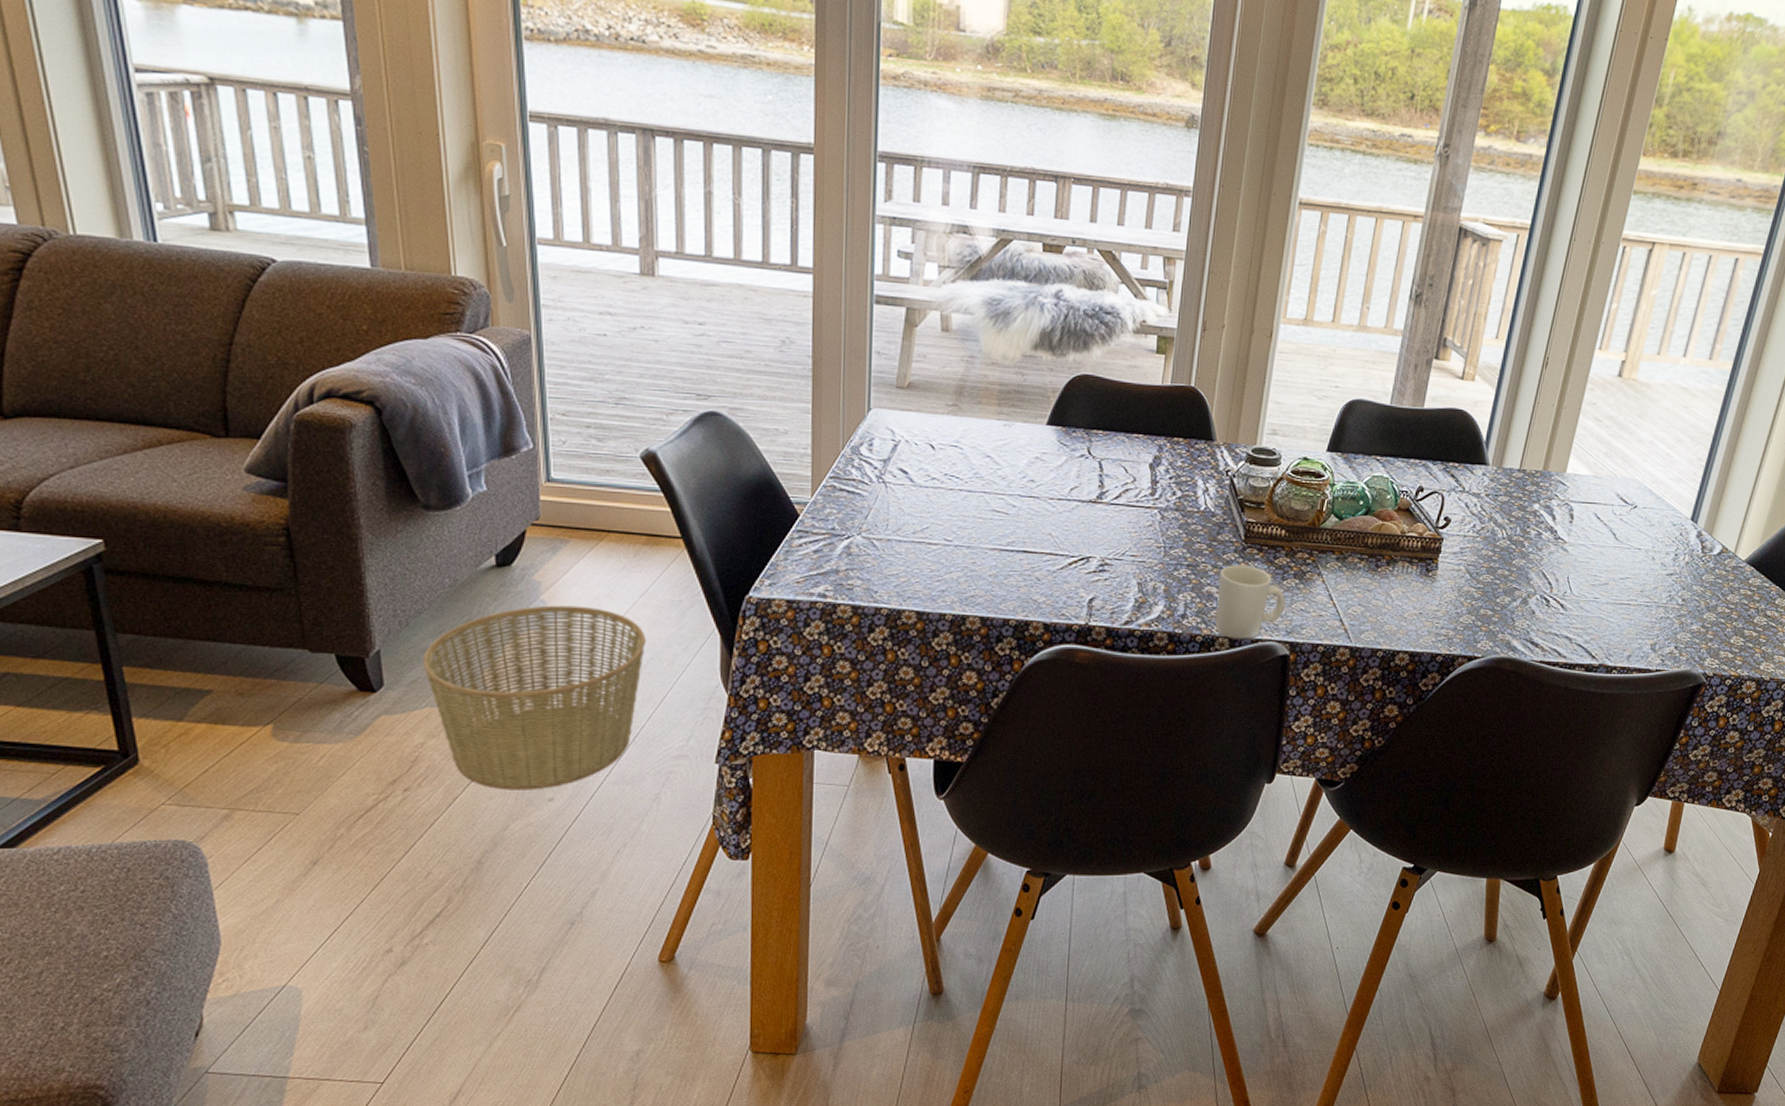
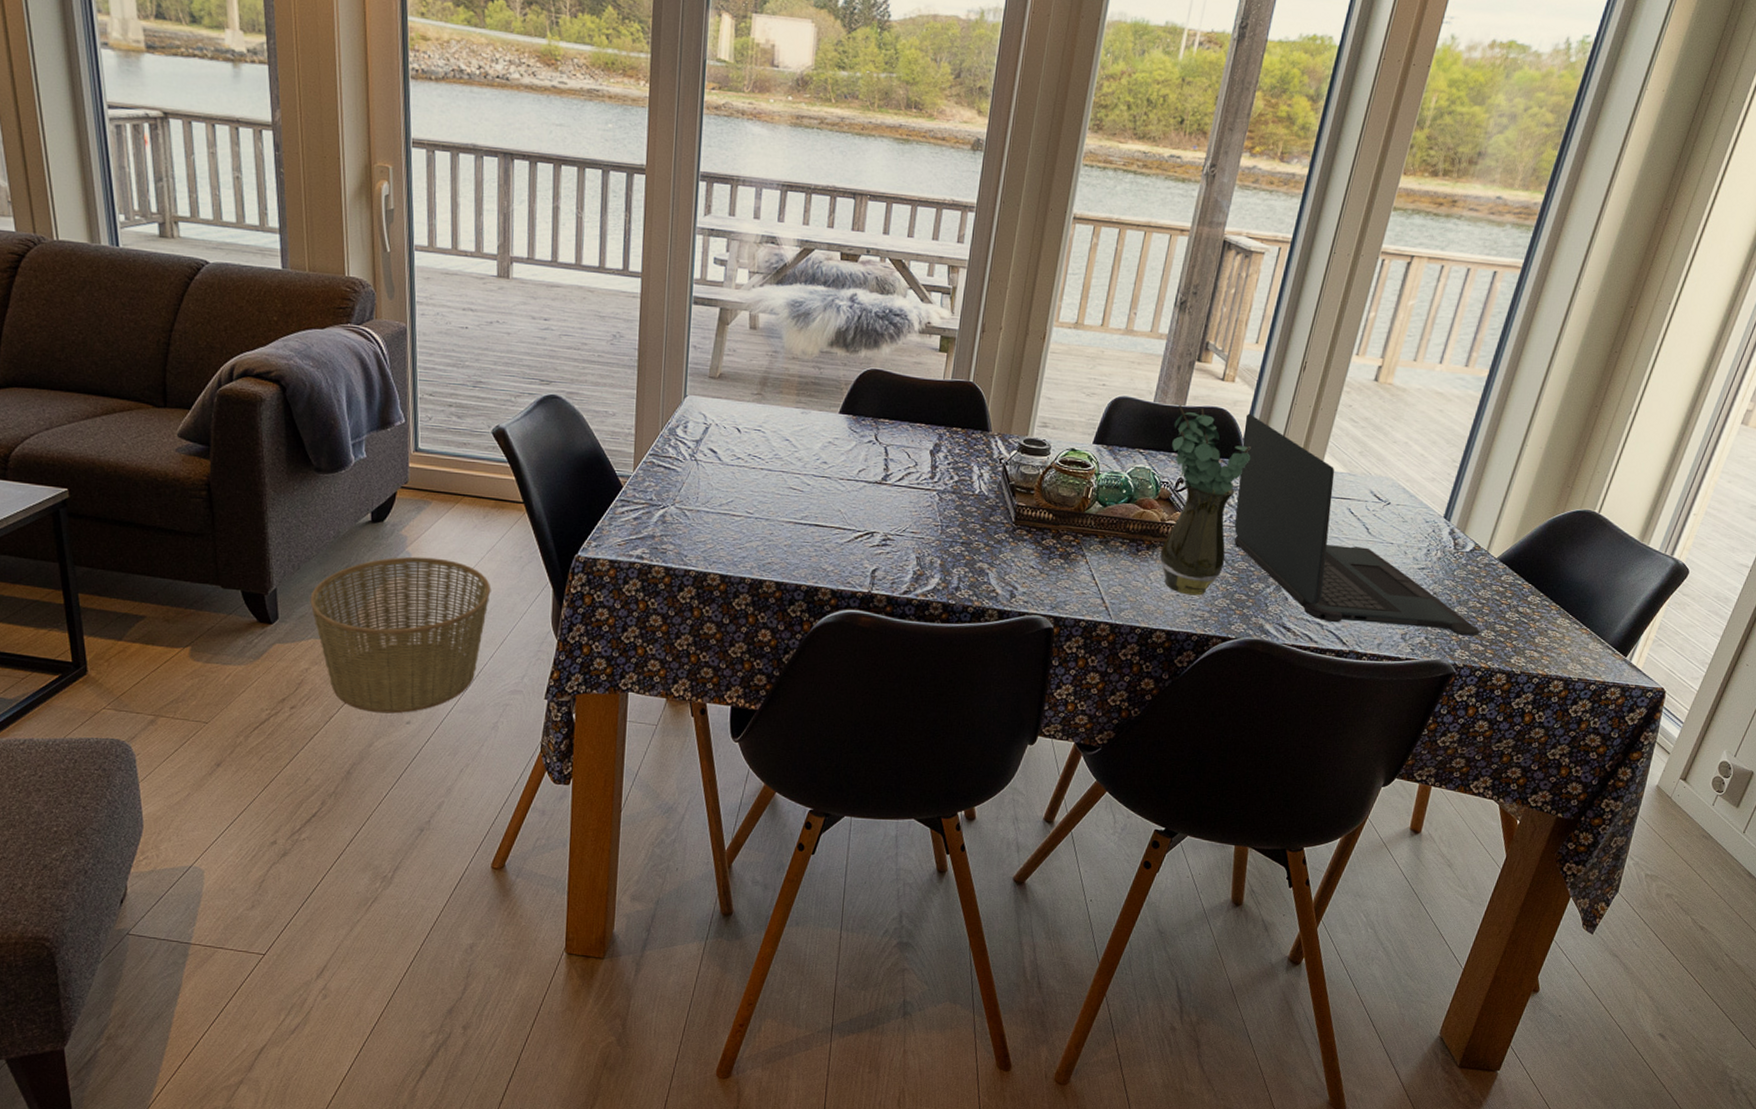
mug: present [1216,565,1286,641] -> none [986,544,1052,614]
vase: none [1401,406,1494,613] -> present [1160,404,1251,596]
laptop: none [1478,414,1729,643] -> present [1234,413,1480,636]

